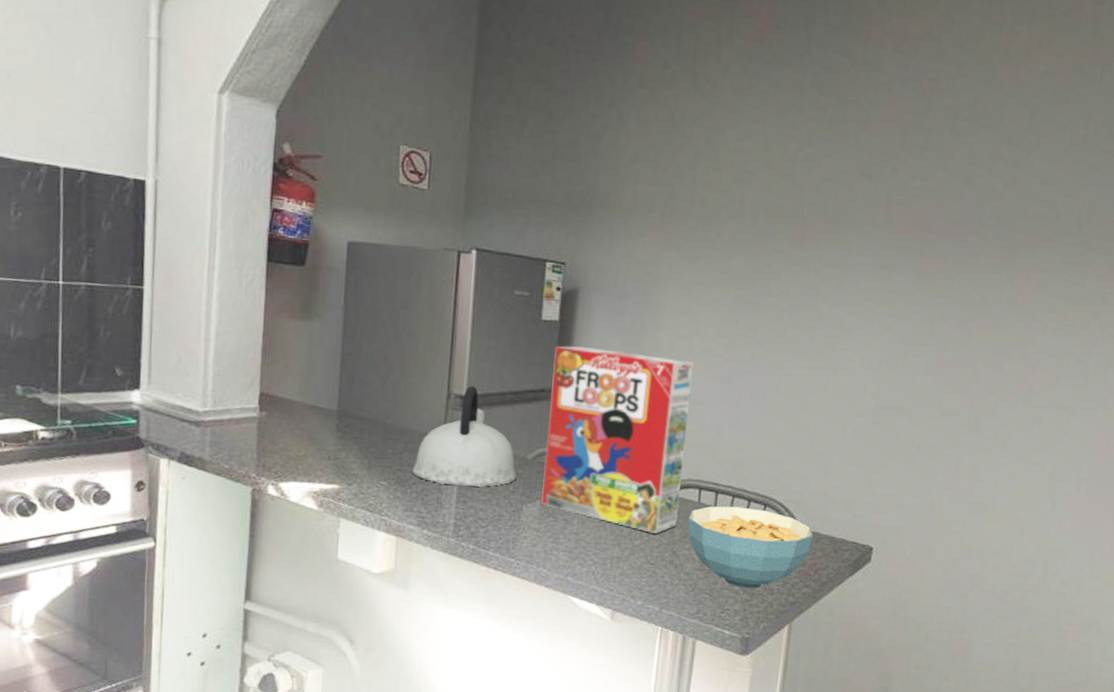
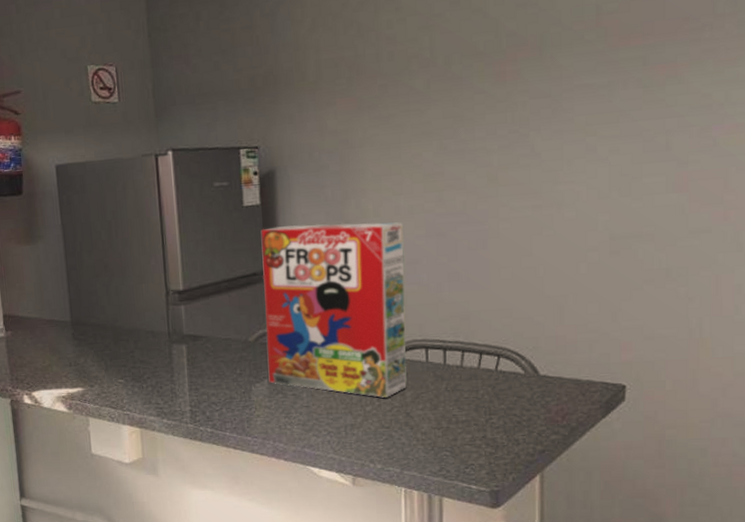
kettle: present [412,385,517,487] -> none [145,280,242,375]
cereal bowl: present [688,506,814,589] -> none [418,360,556,442]

